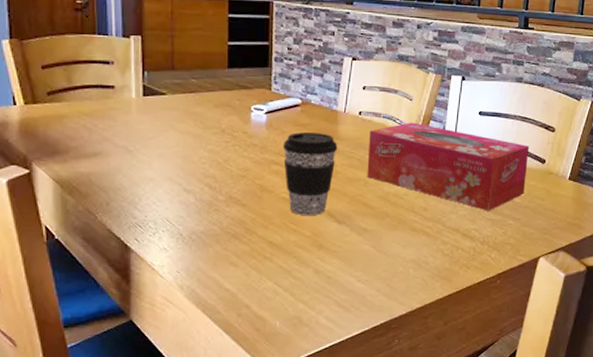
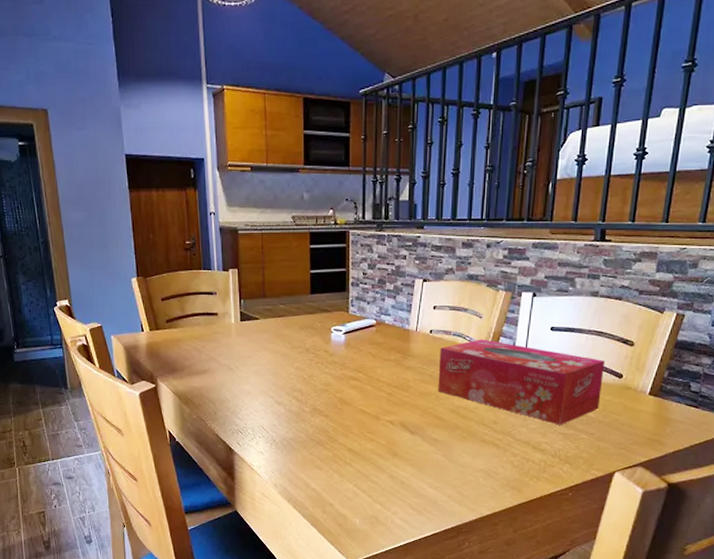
coffee cup: present [282,131,338,215] -> none [359,349,410,426]

